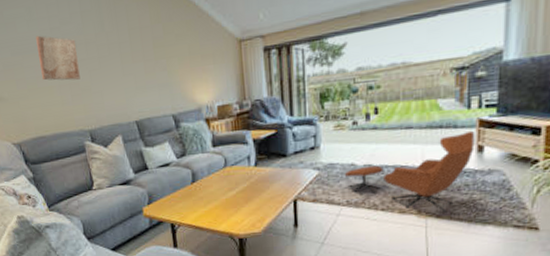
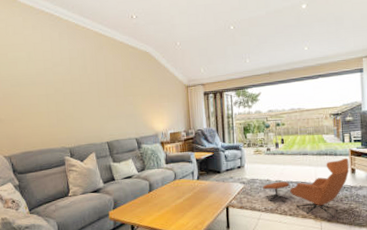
wall art: present [35,35,80,81] -> none [32,73,65,108]

